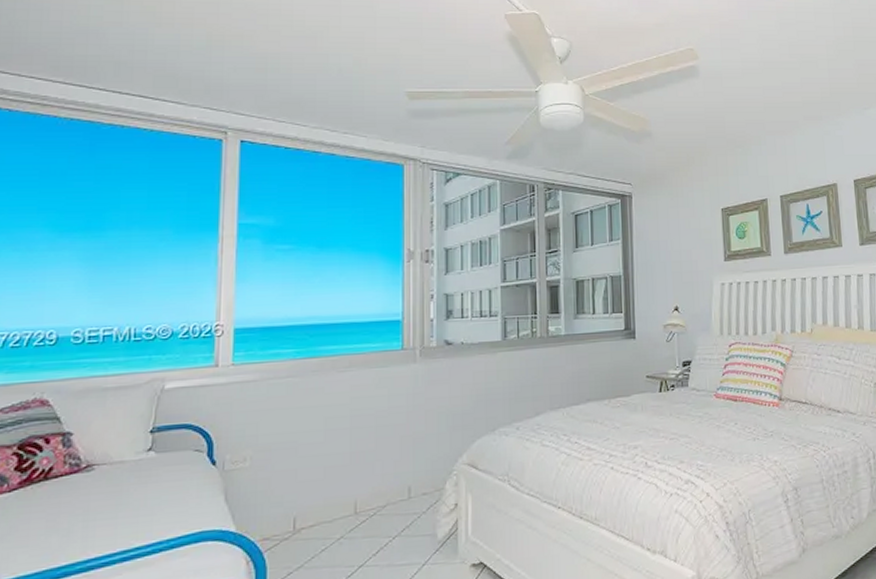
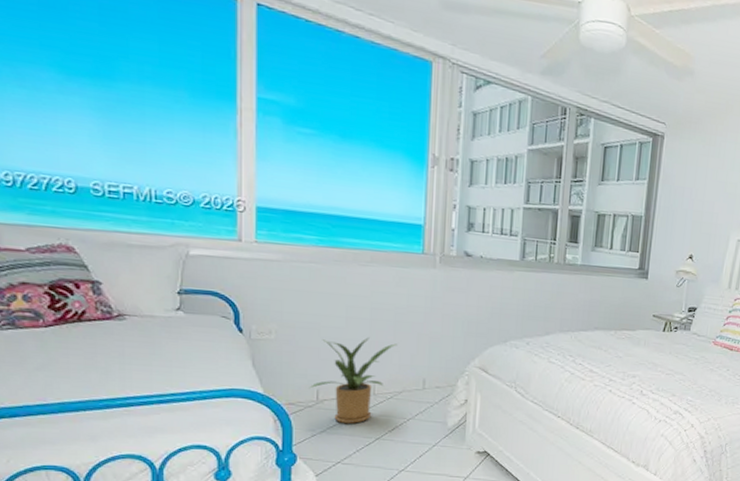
house plant: none [285,449,380,553] -> present [309,337,398,424]

